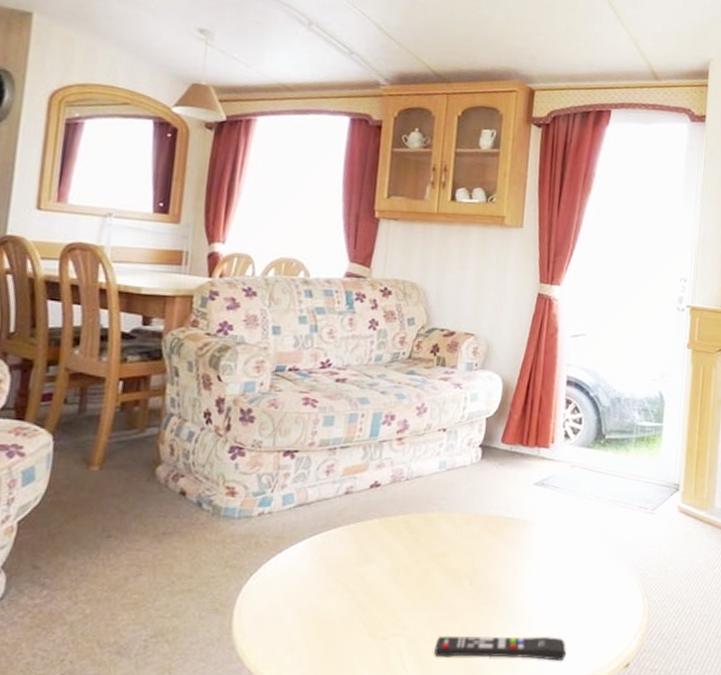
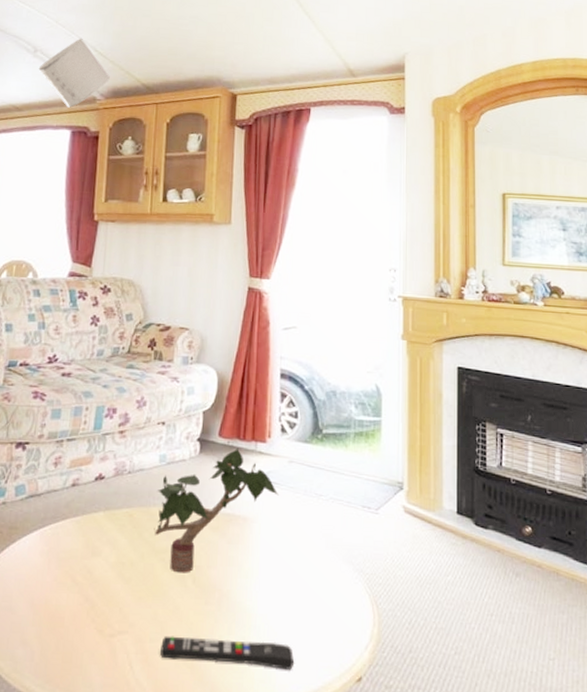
toilet paper roll: none [313,13,396,92] -> present [38,38,110,108]
potted plant: none [431,453,559,576] -> present [154,447,279,573]

